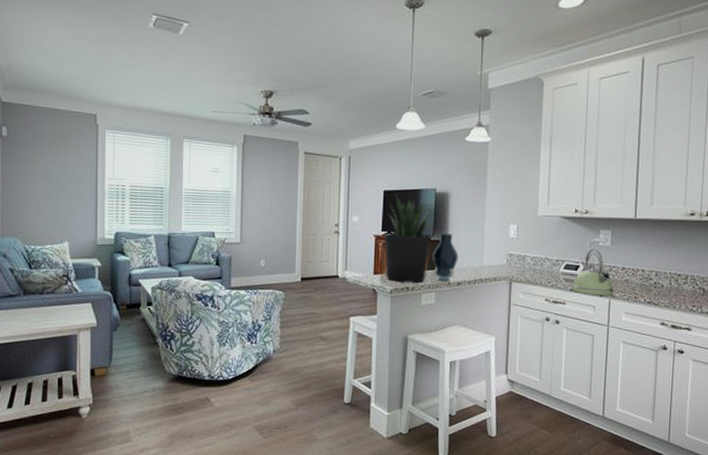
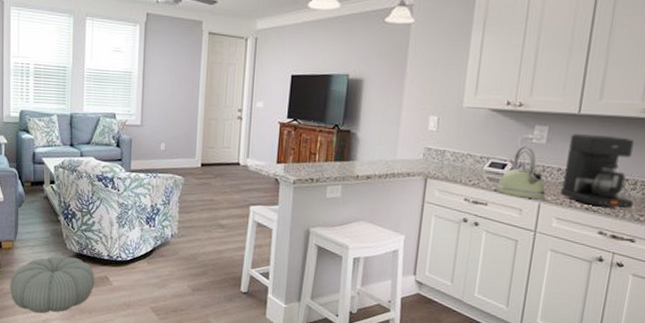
pouf: none [103,380,195,443] -> present [10,256,95,314]
planter: present [384,194,431,284] -> none [289,79,342,175]
vase: present [432,233,459,282] -> none [340,123,370,175]
coffee maker: none [626,236,686,300] -> present [560,134,635,208]

